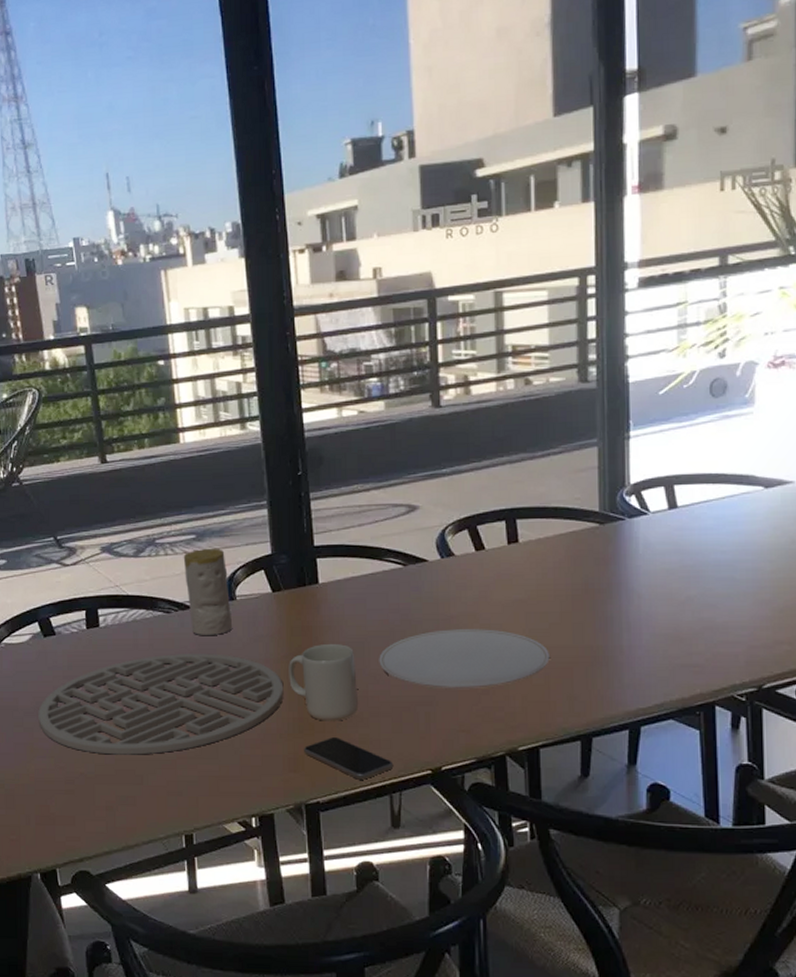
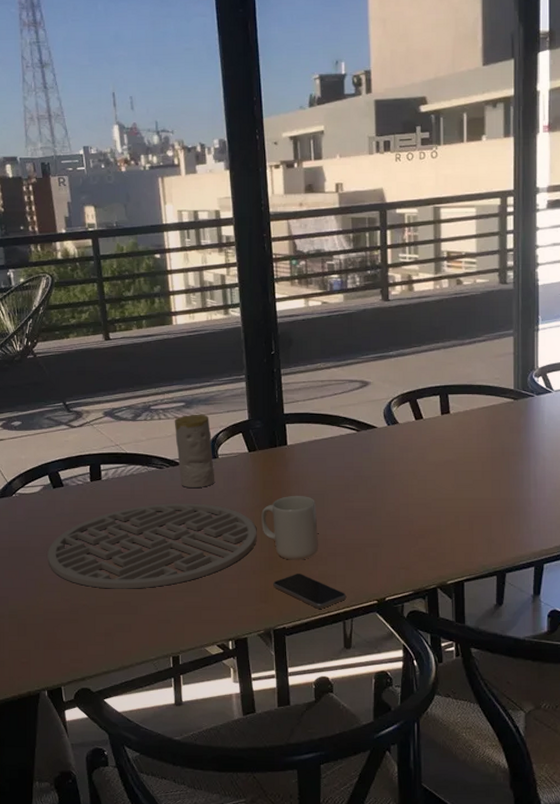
plate: present [379,629,550,689] -> none [336,484,473,533]

